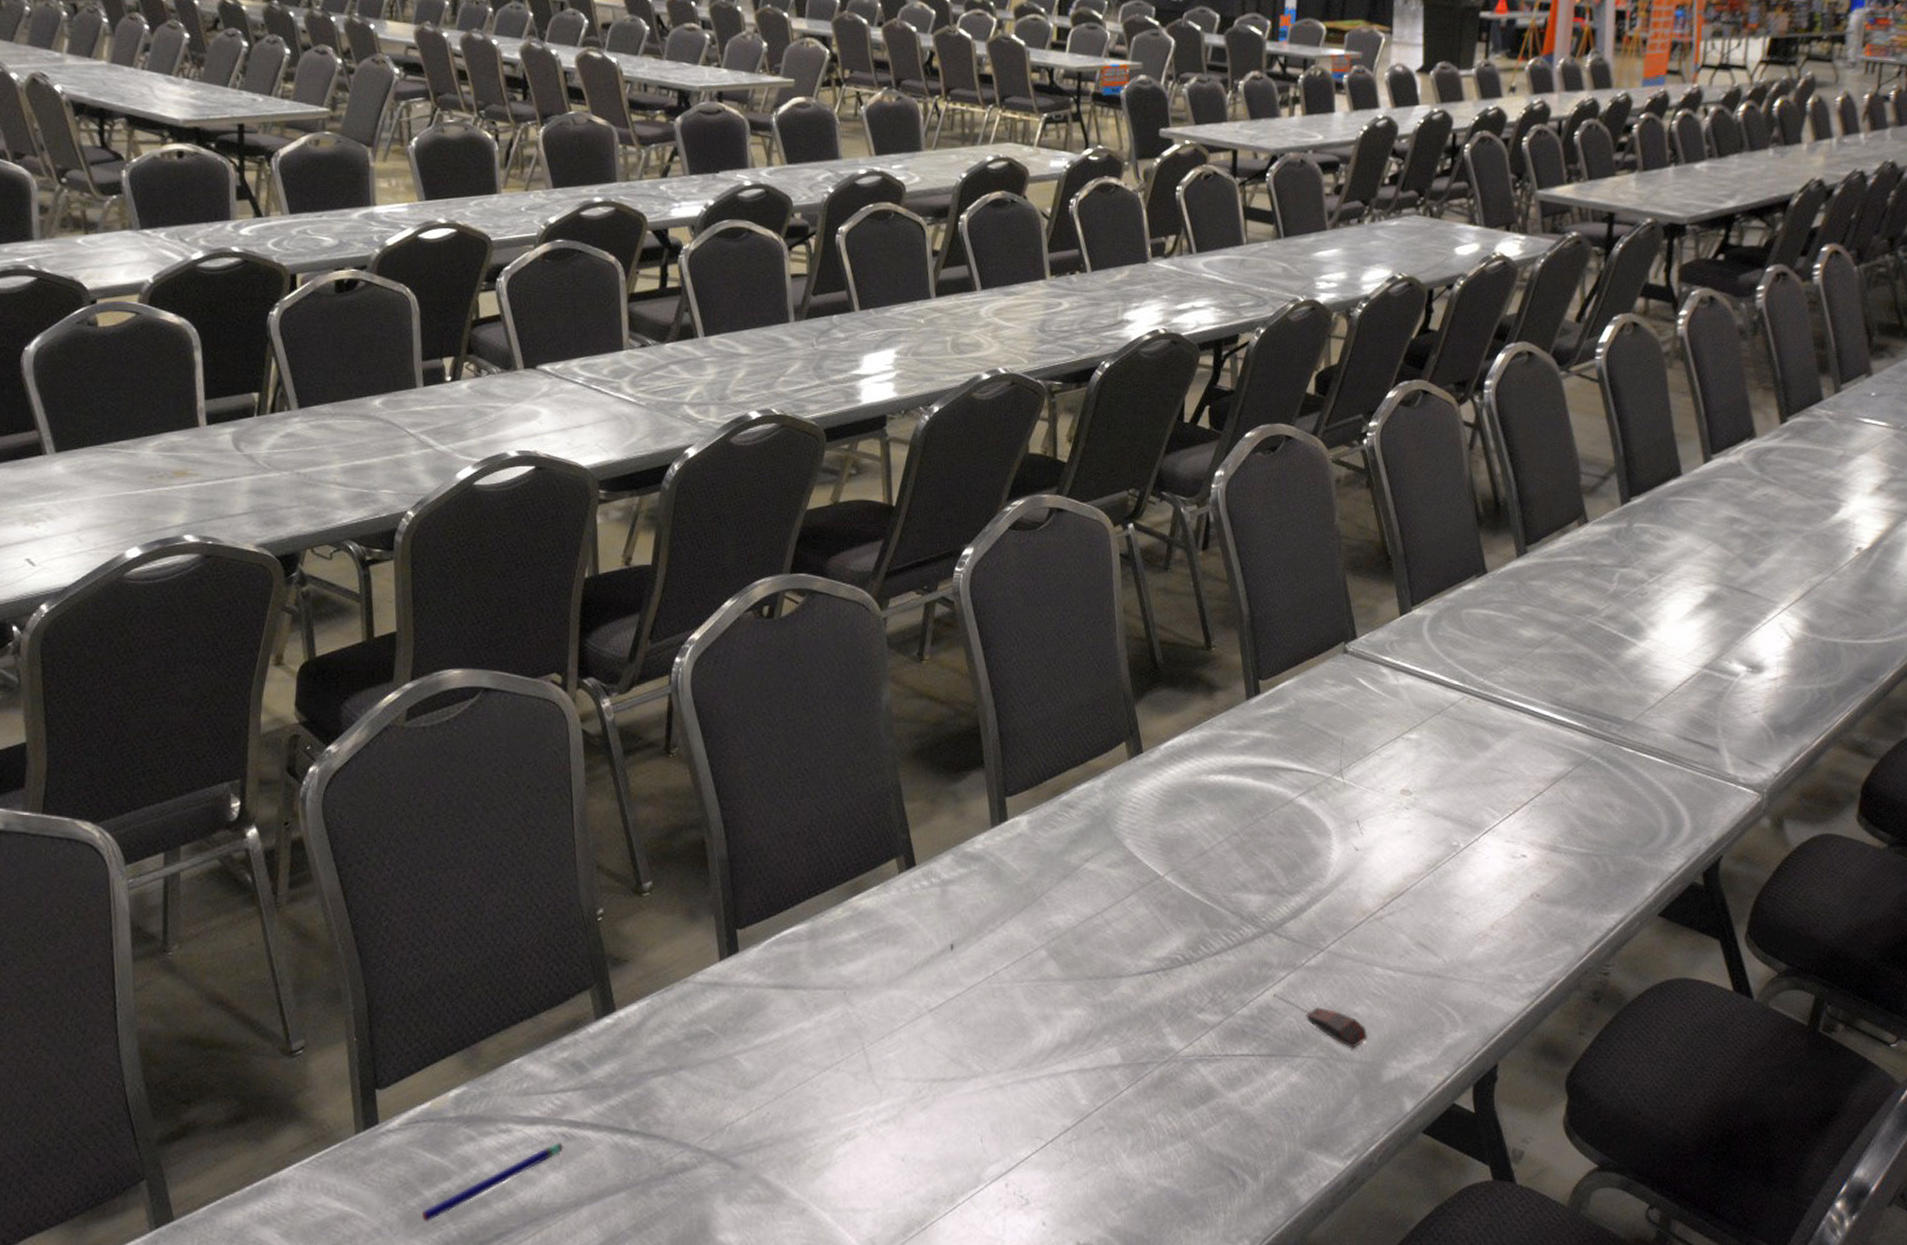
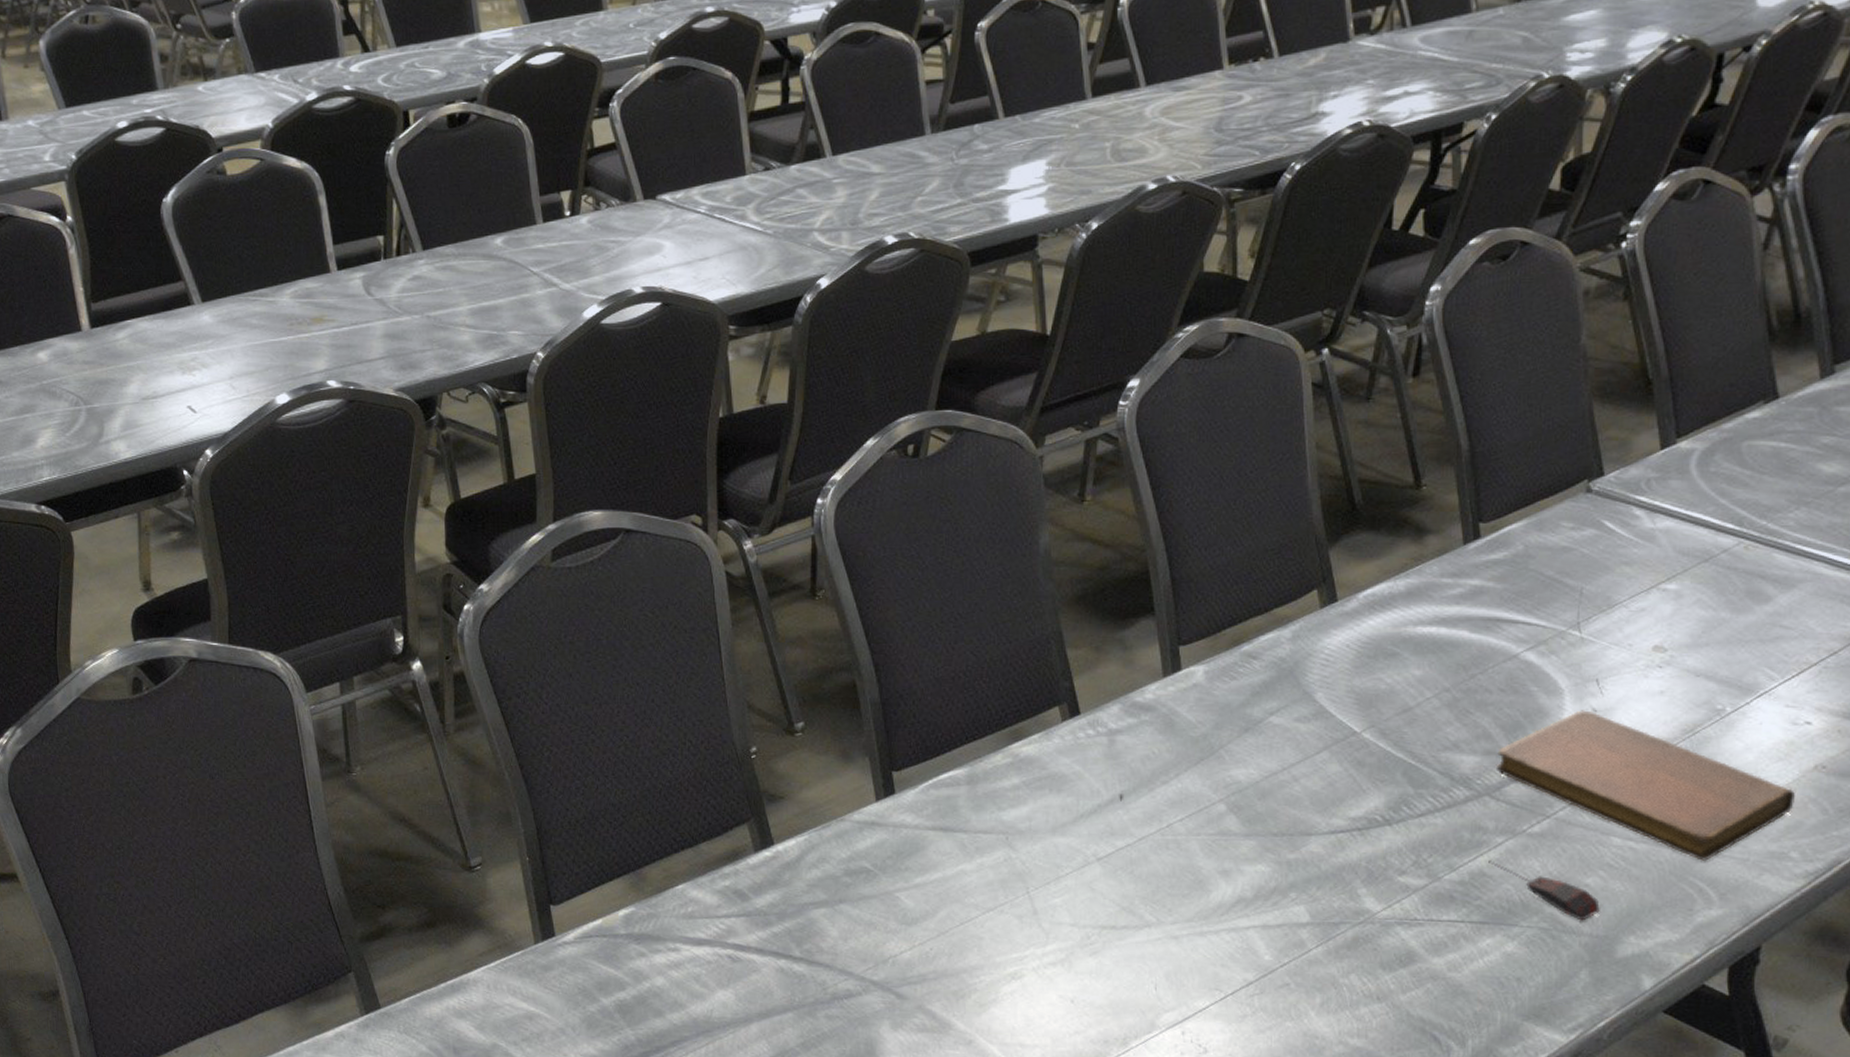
pen: present [422,1141,564,1221] -> none [601,962,731,1025]
notebook: none [1279,849,1517,987] -> present [1497,710,1795,862]

